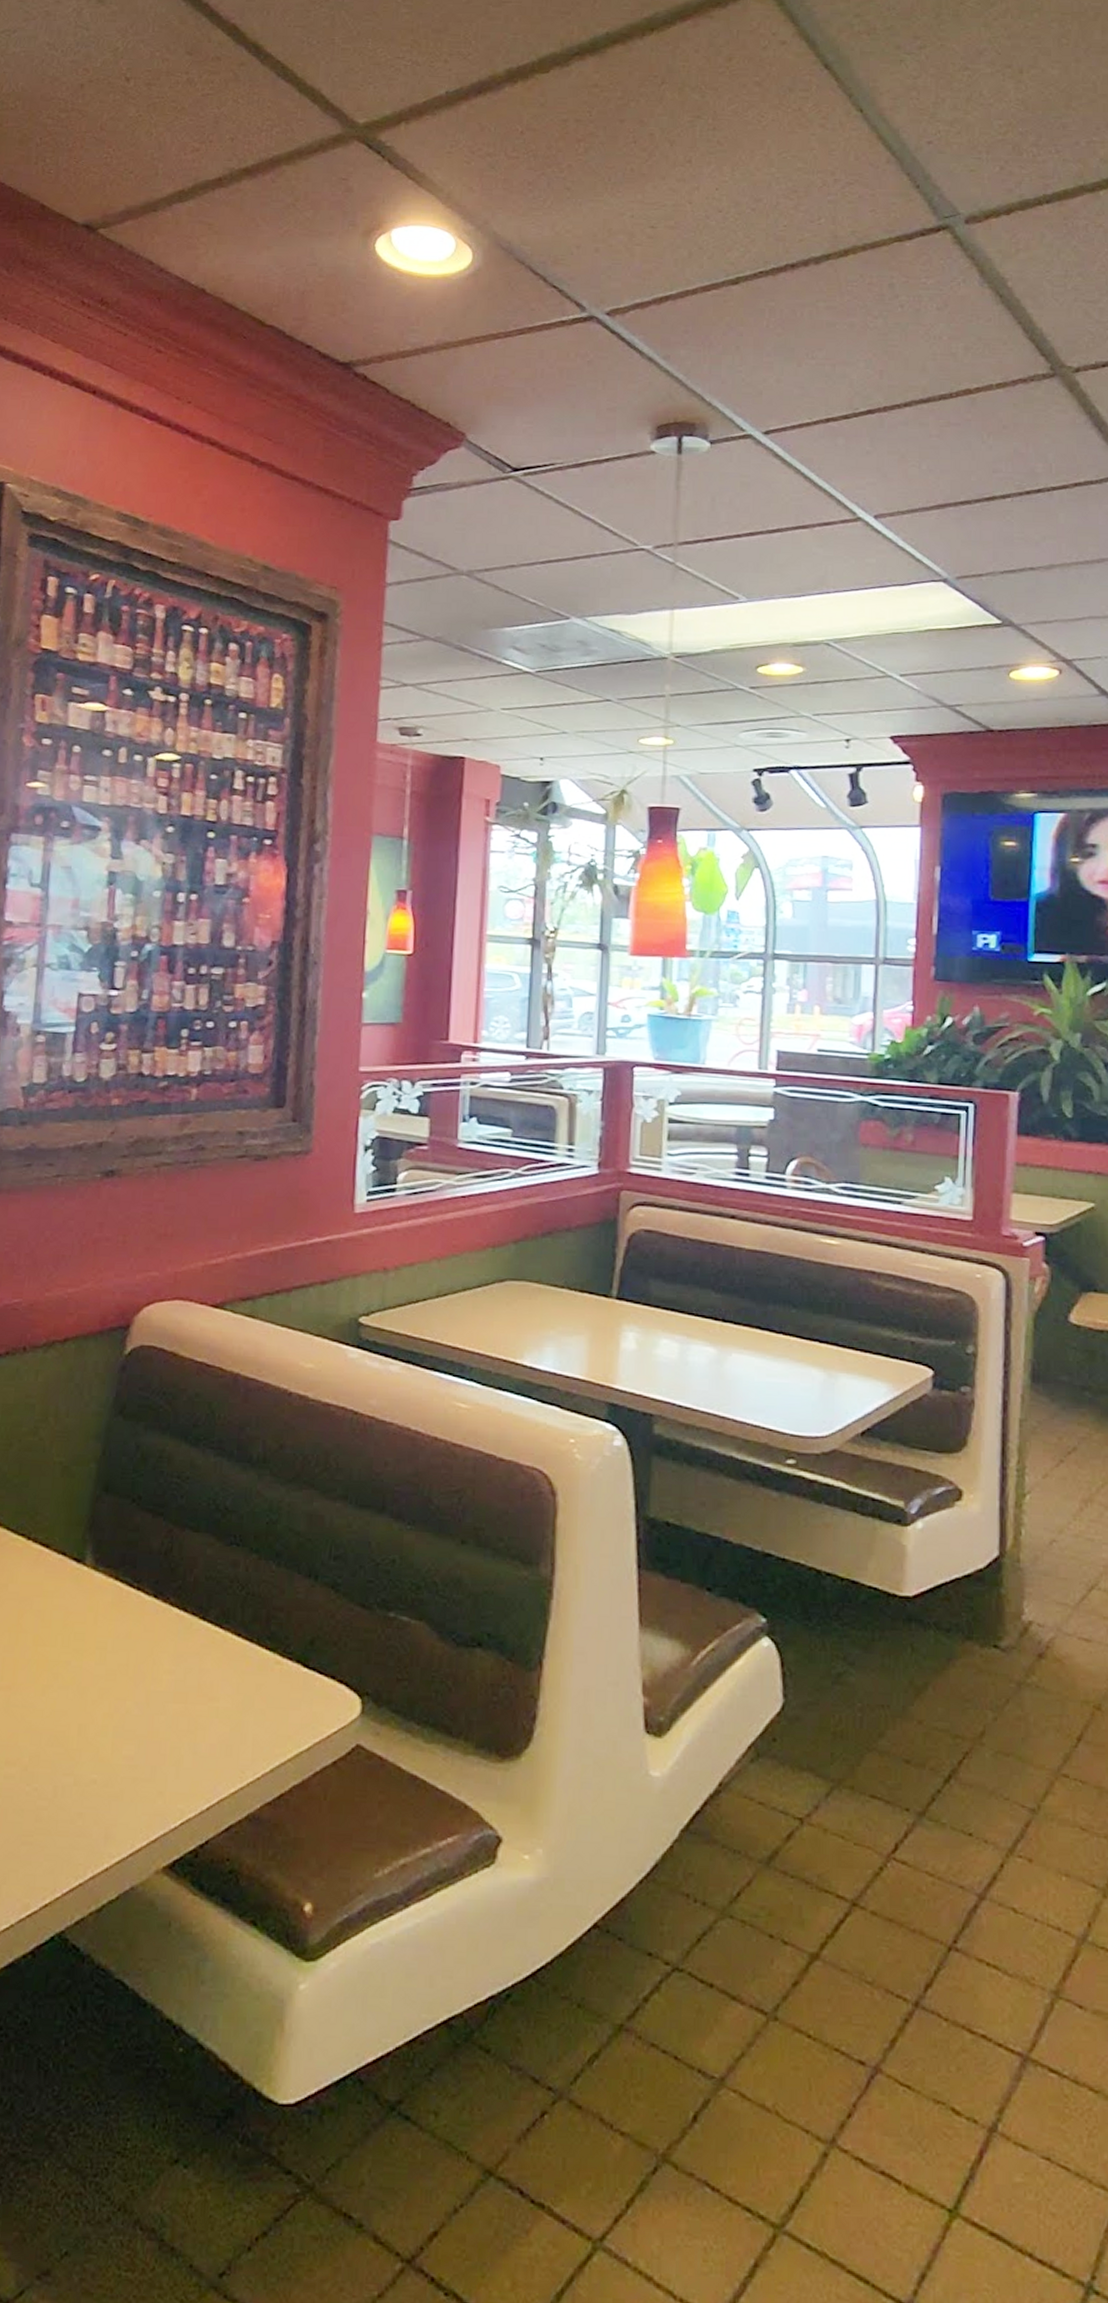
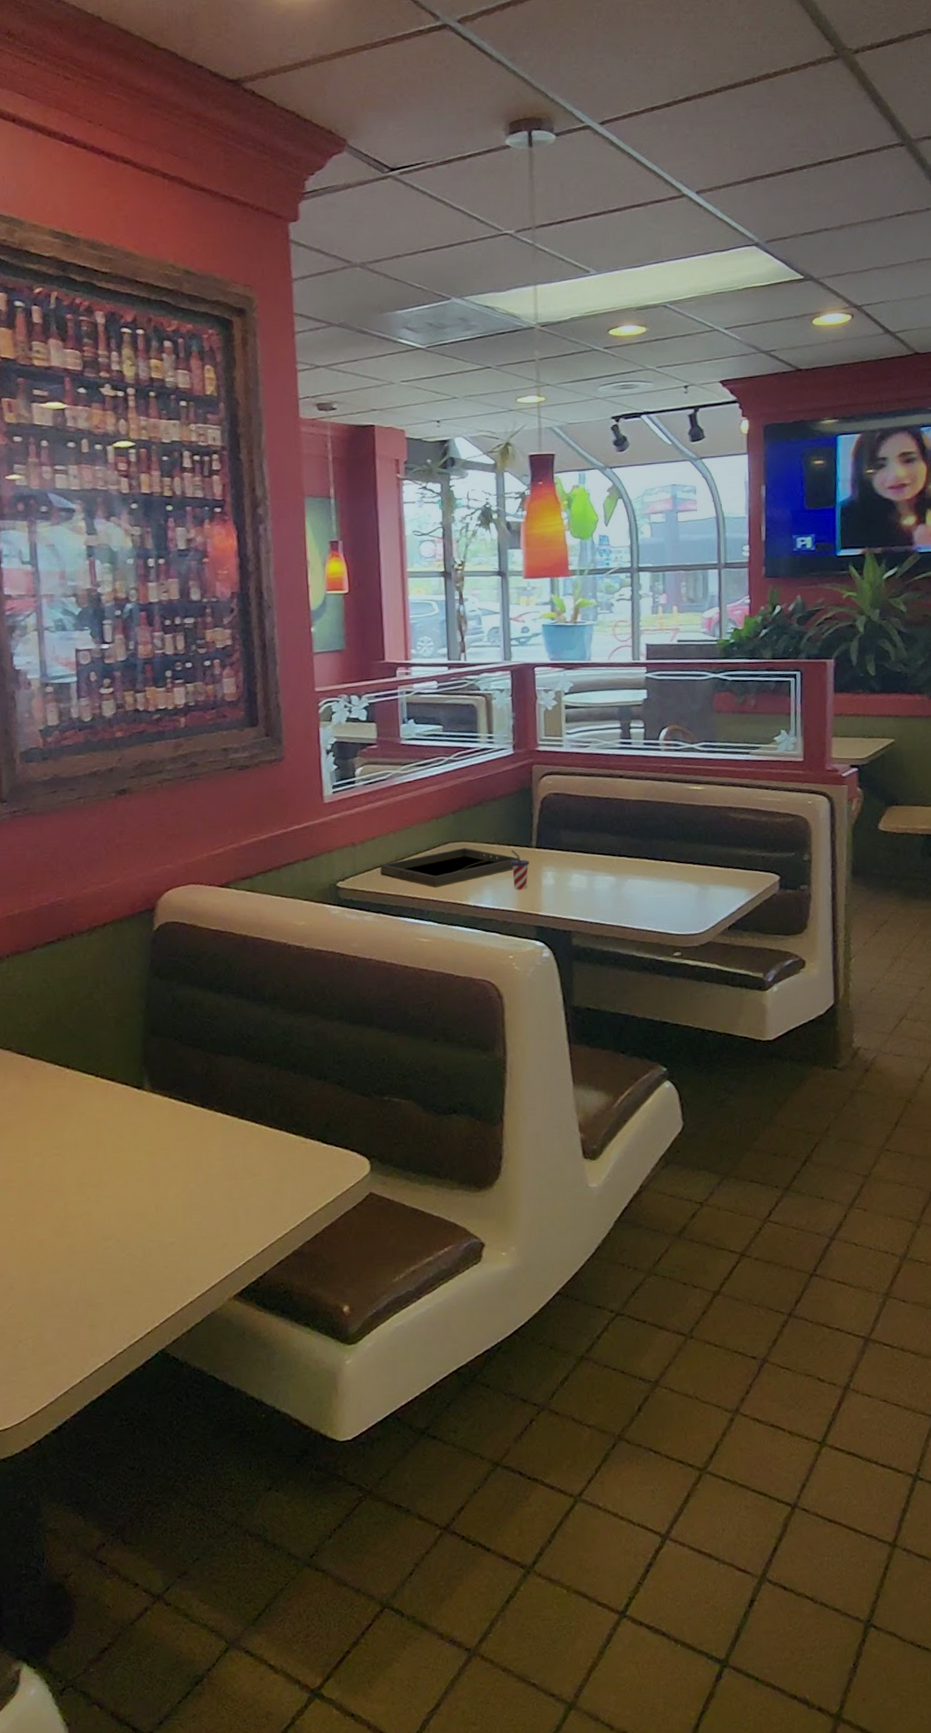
tray: none [415,1289,592,1339] -> present [380,848,518,889]
beverage cup: none [582,1298,606,1353] -> present [510,850,529,890]

